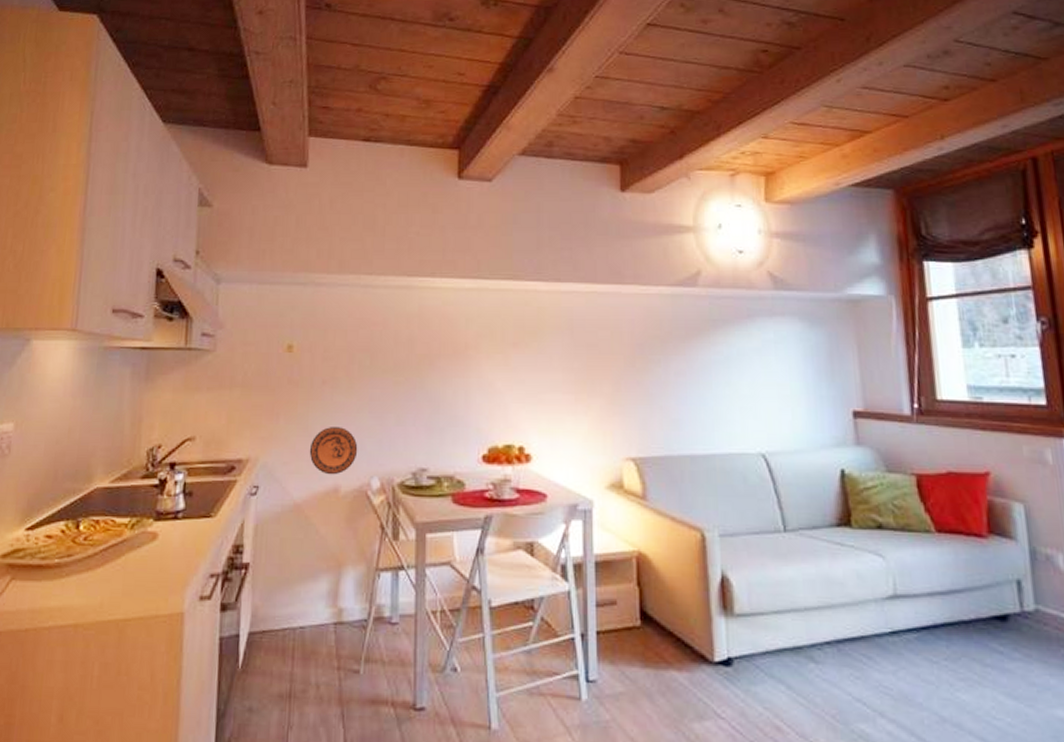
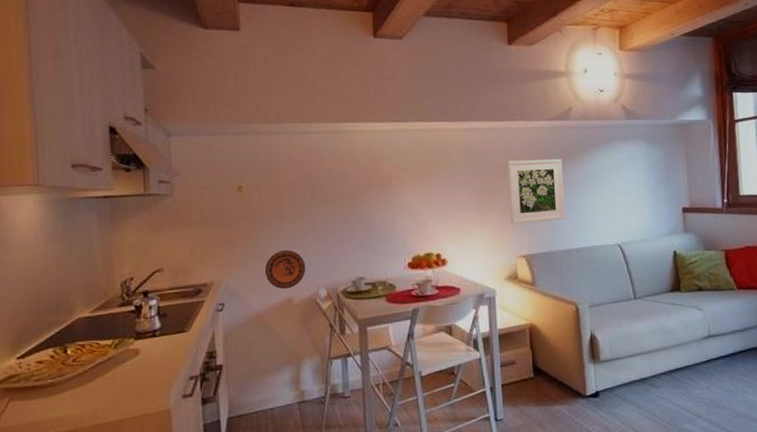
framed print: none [615,334,690,416] -> present [508,159,566,224]

